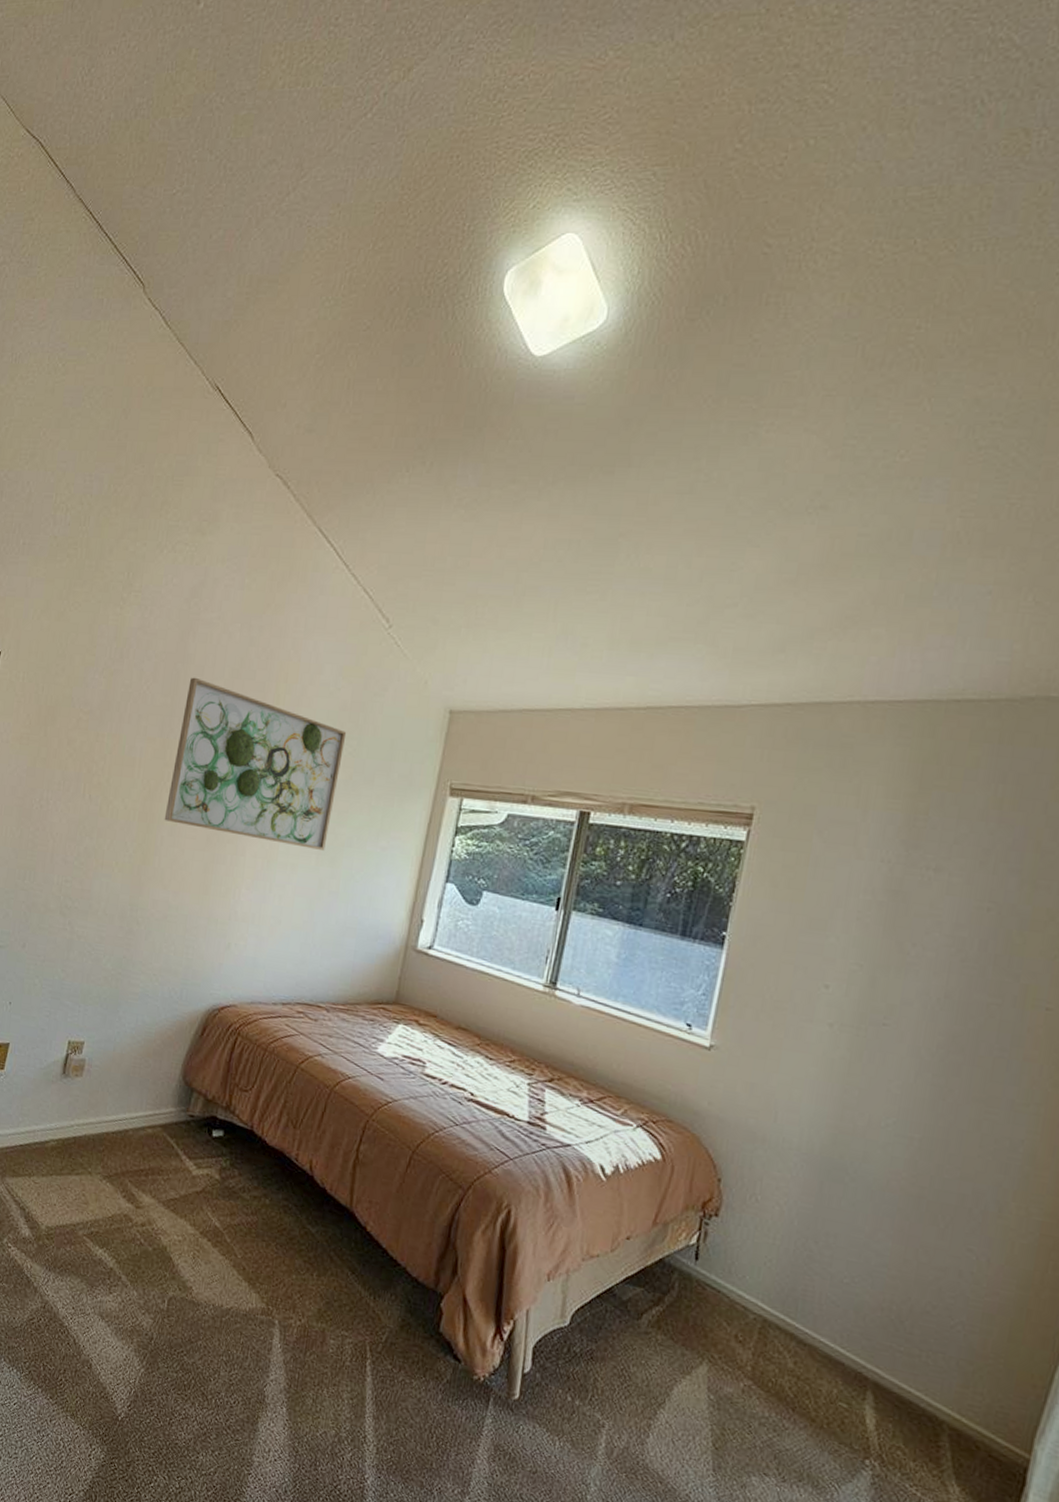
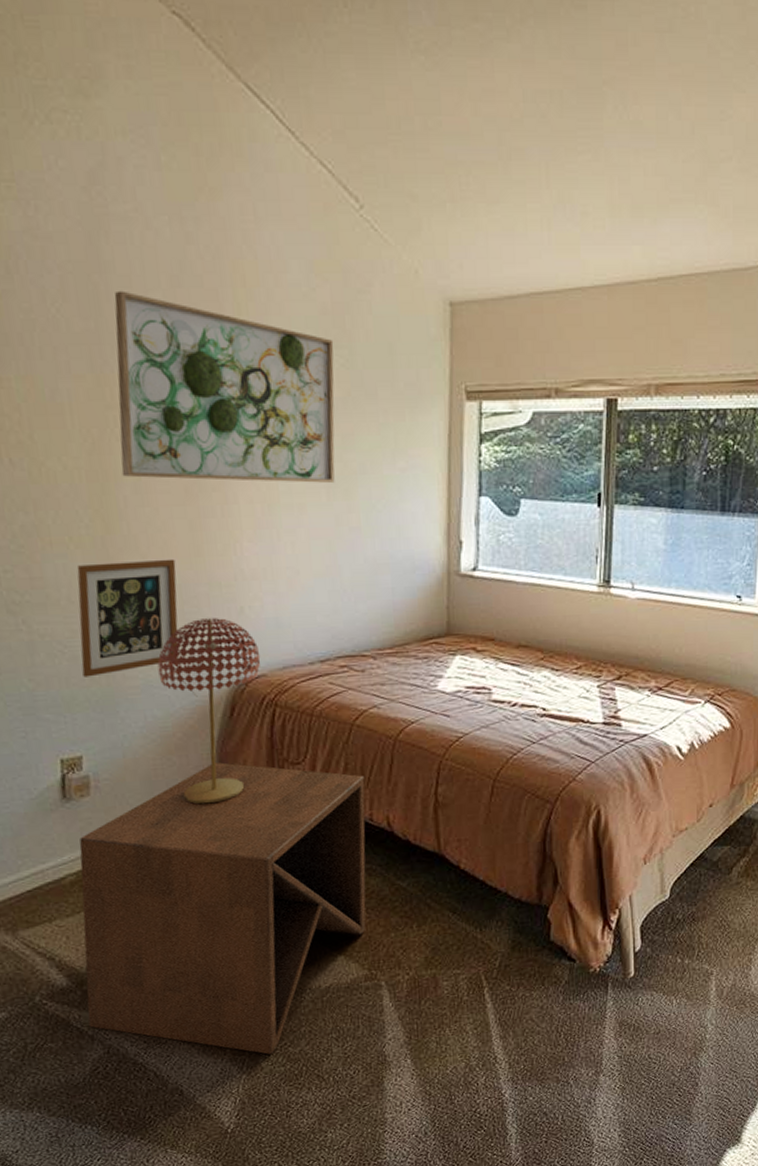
side table: none [35,1073,299,1357] -> present [79,762,366,1055]
picture frame: none [100,886,188,979] -> present [76,558,179,677]
table lamp: none [150,946,236,1109] -> present [157,617,261,804]

